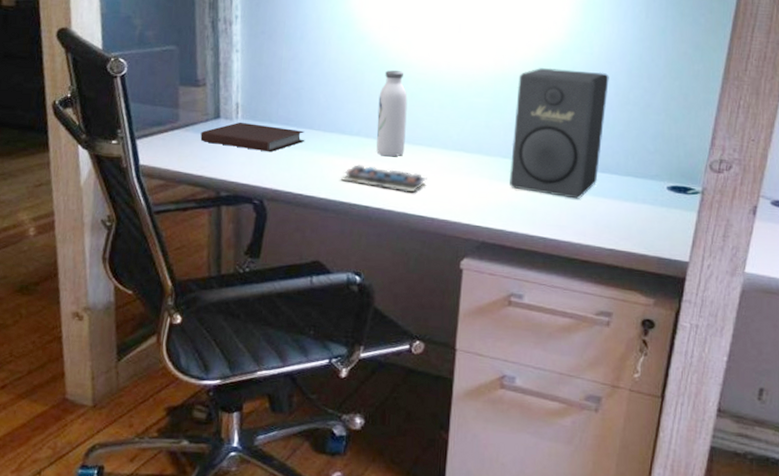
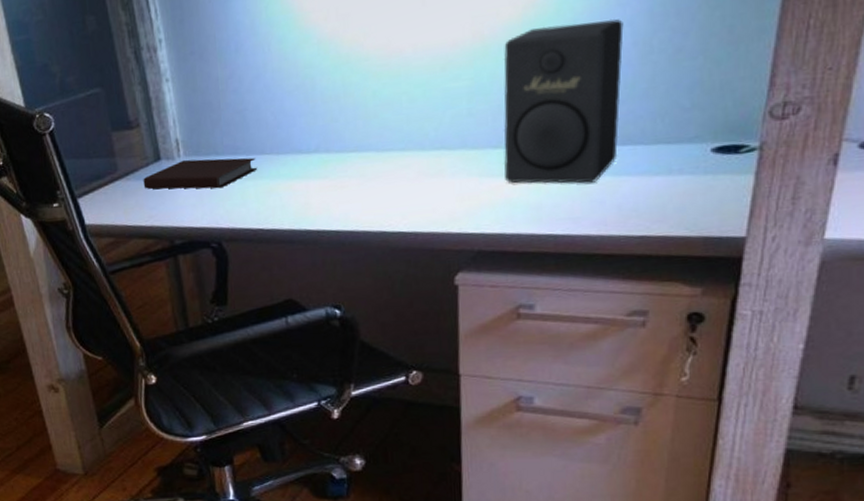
keyboard: present [340,164,427,191] -> none [303,184,404,208]
water bottle: present [376,70,408,157] -> none [335,67,373,171]

